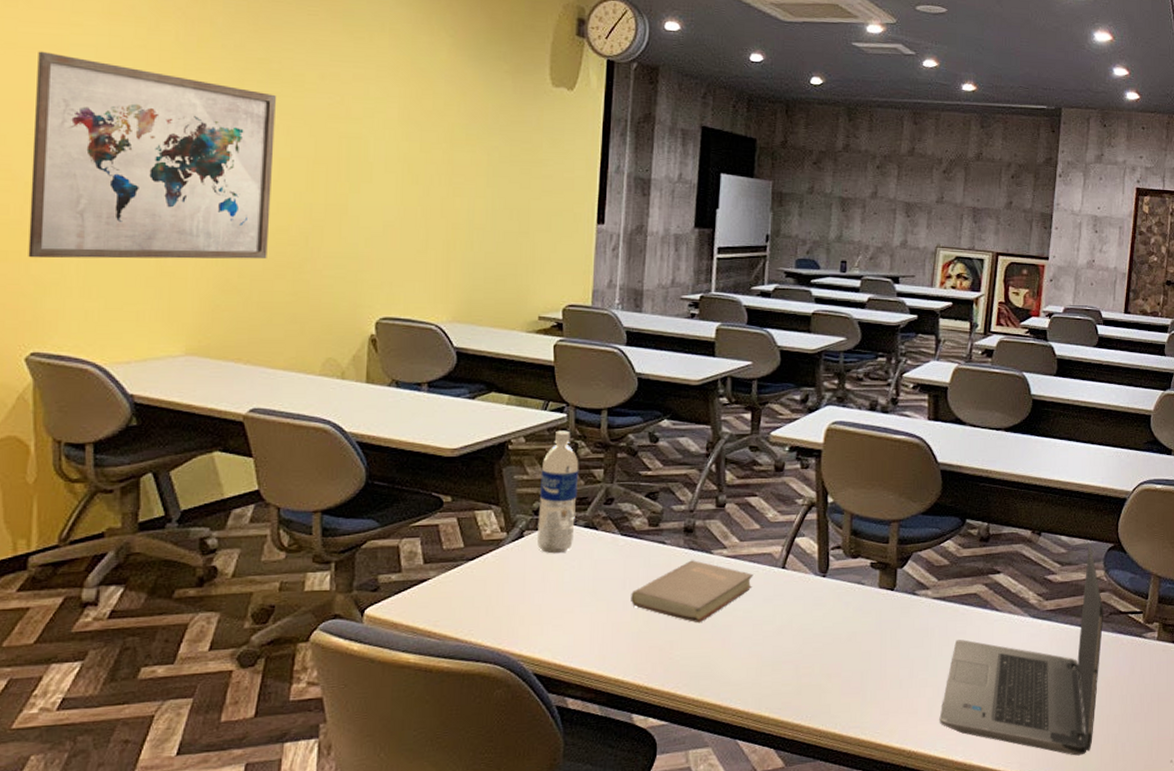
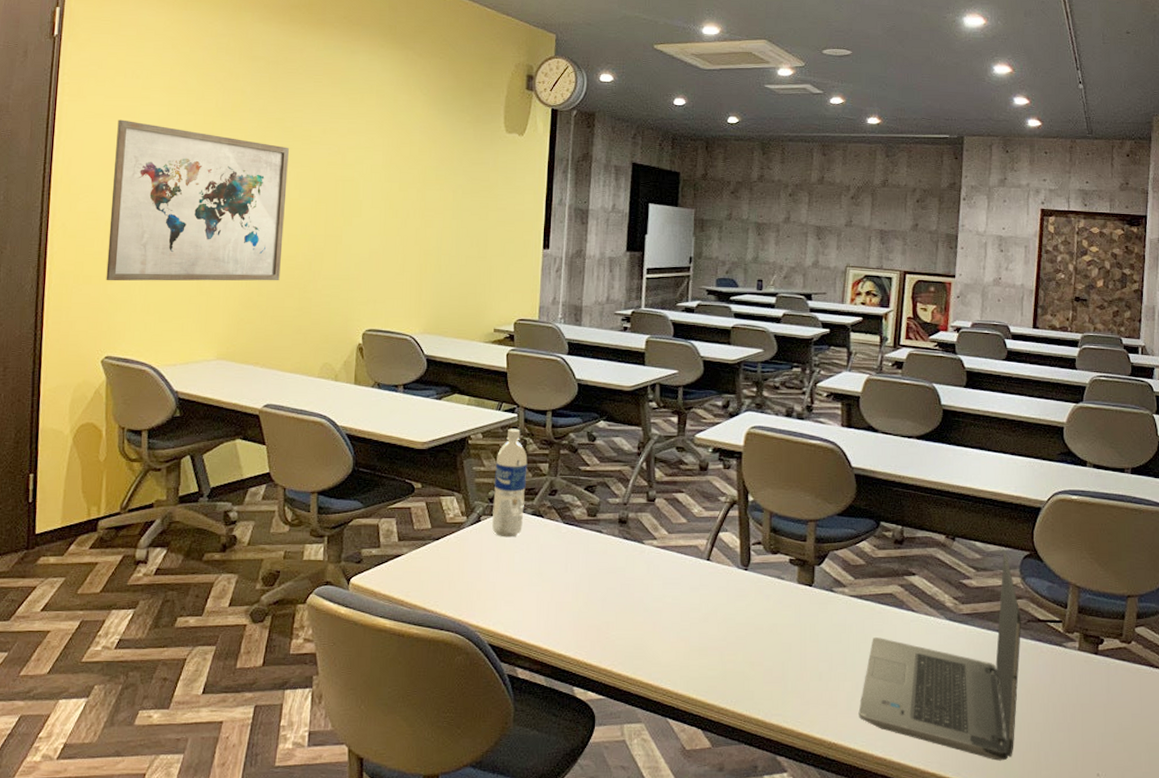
book: present [631,560,754,623] -> none [572,549,681,607]

